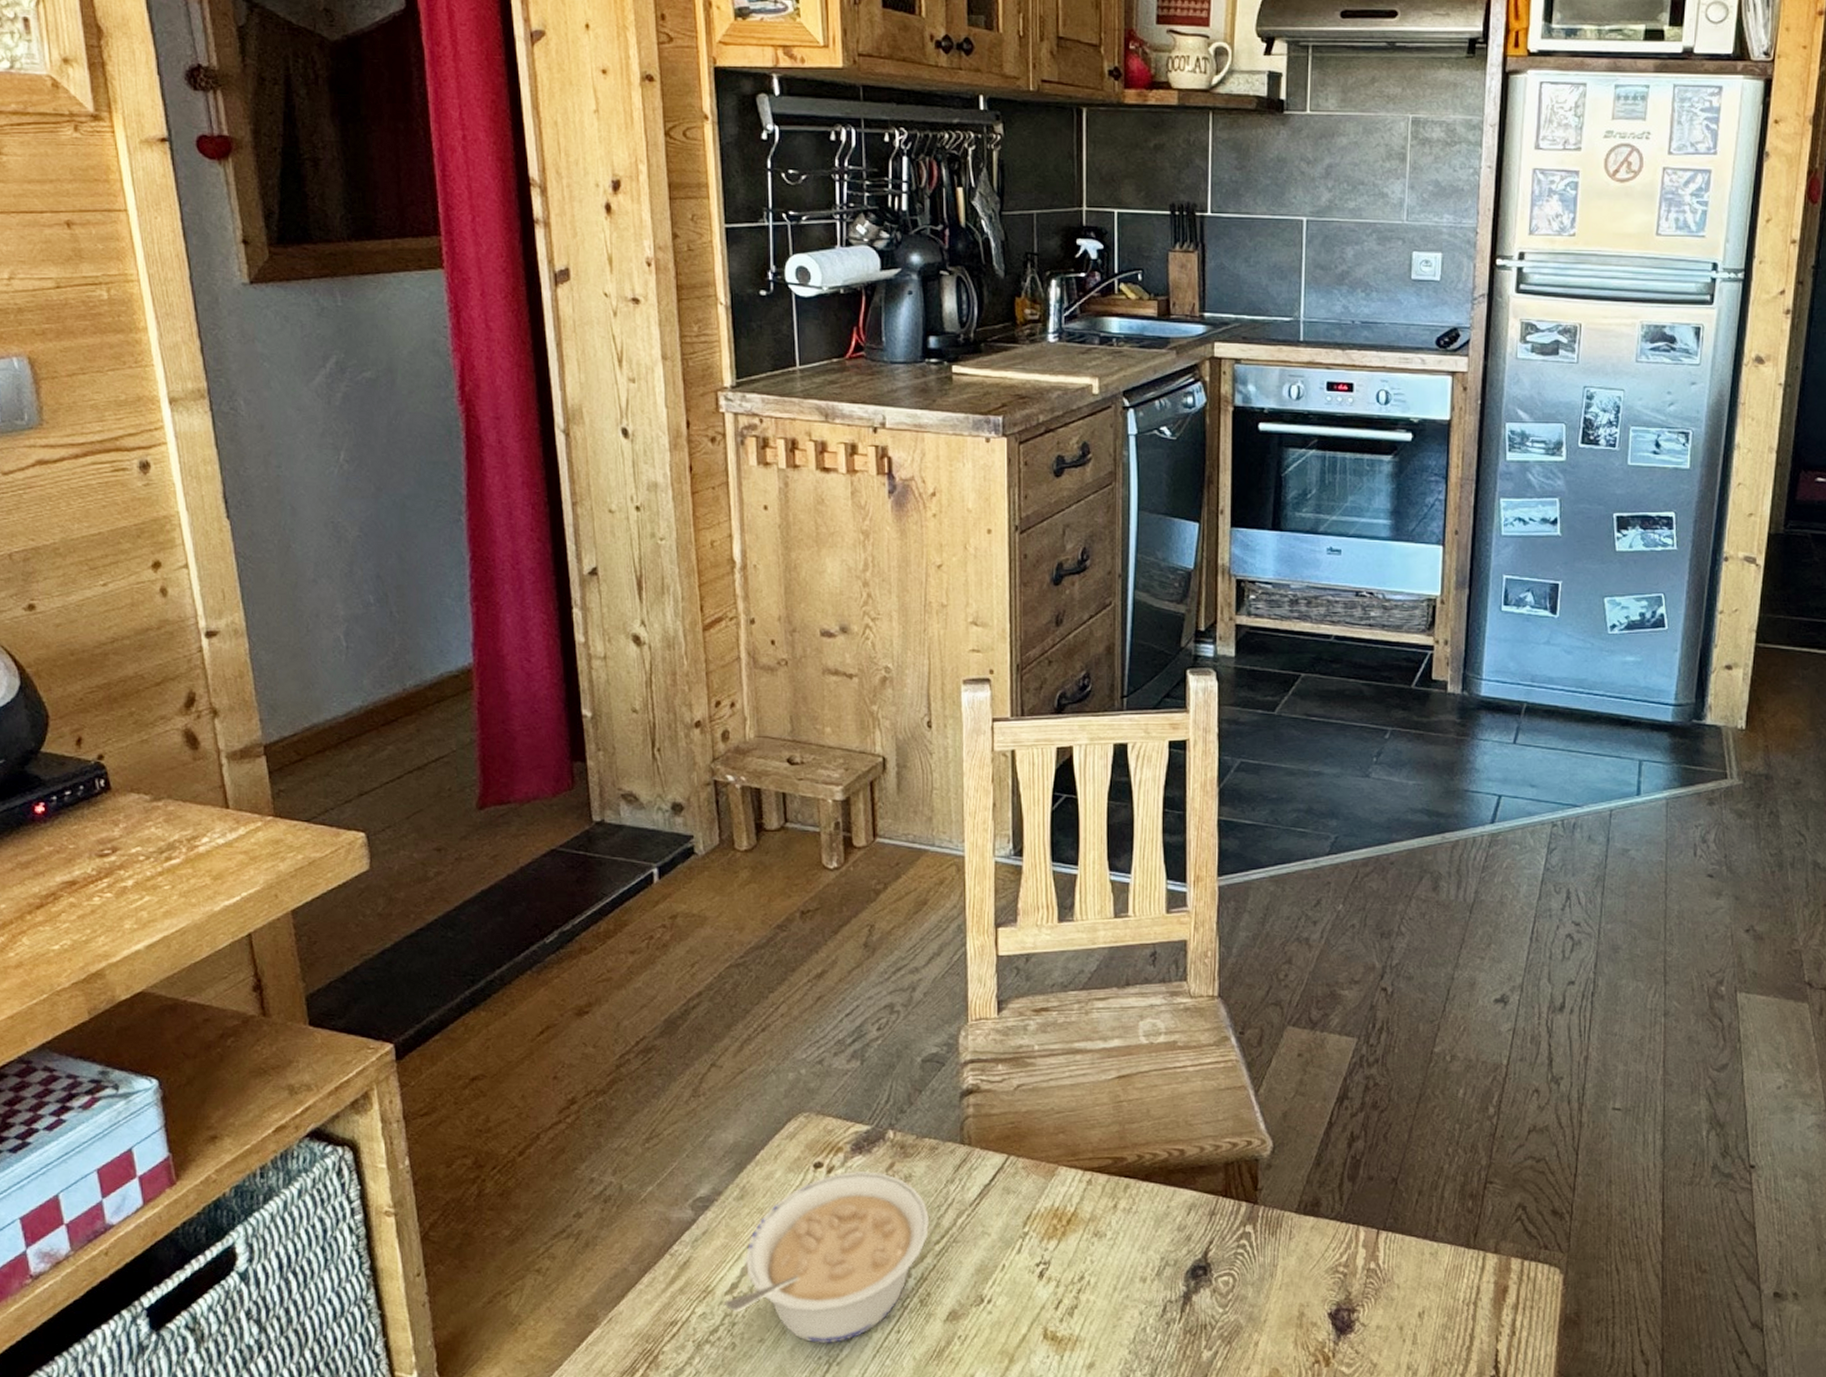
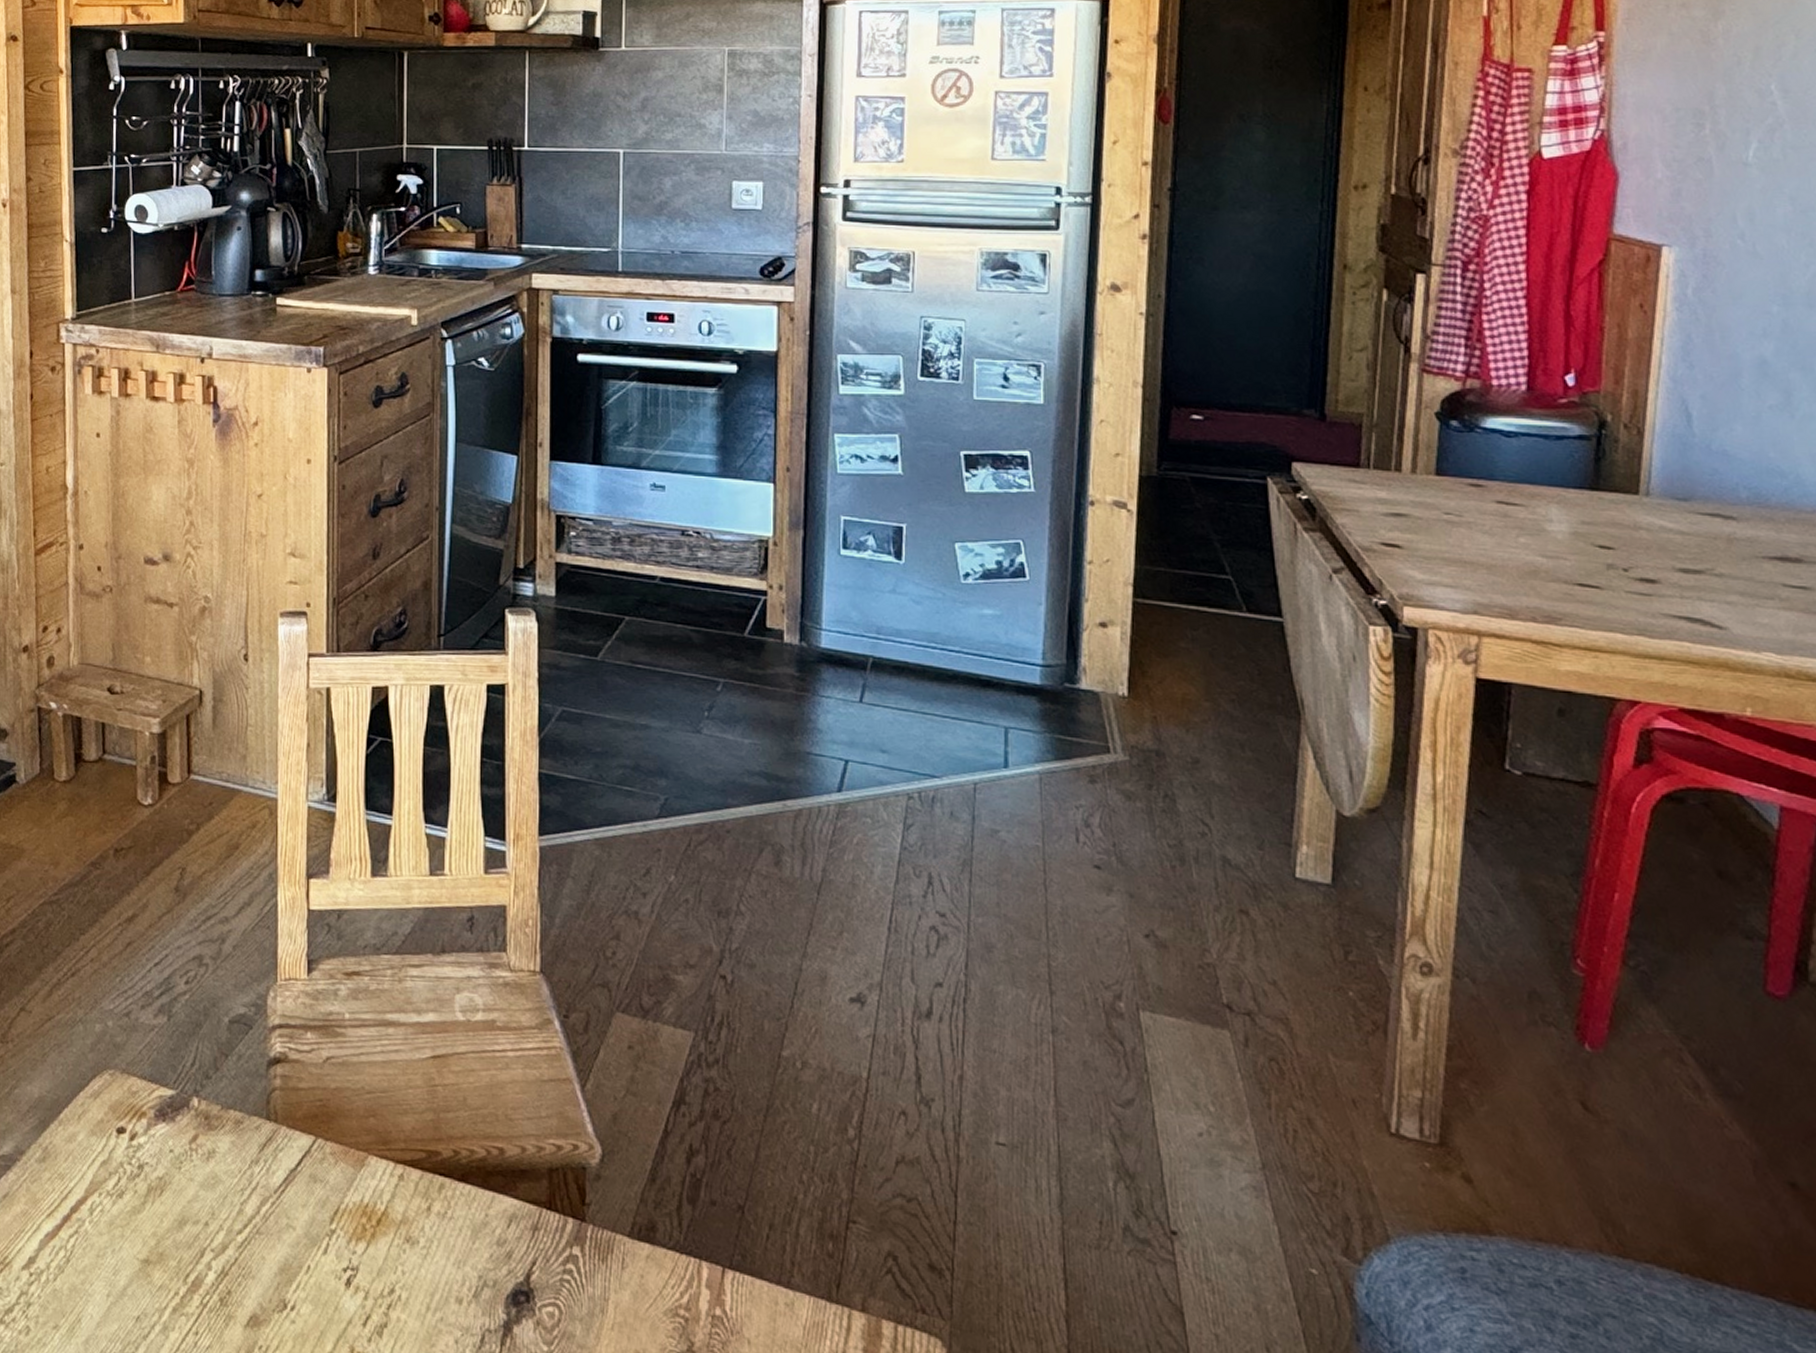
legume: present [724,1170,929,1344] -> none [21,1140,232,1340]

